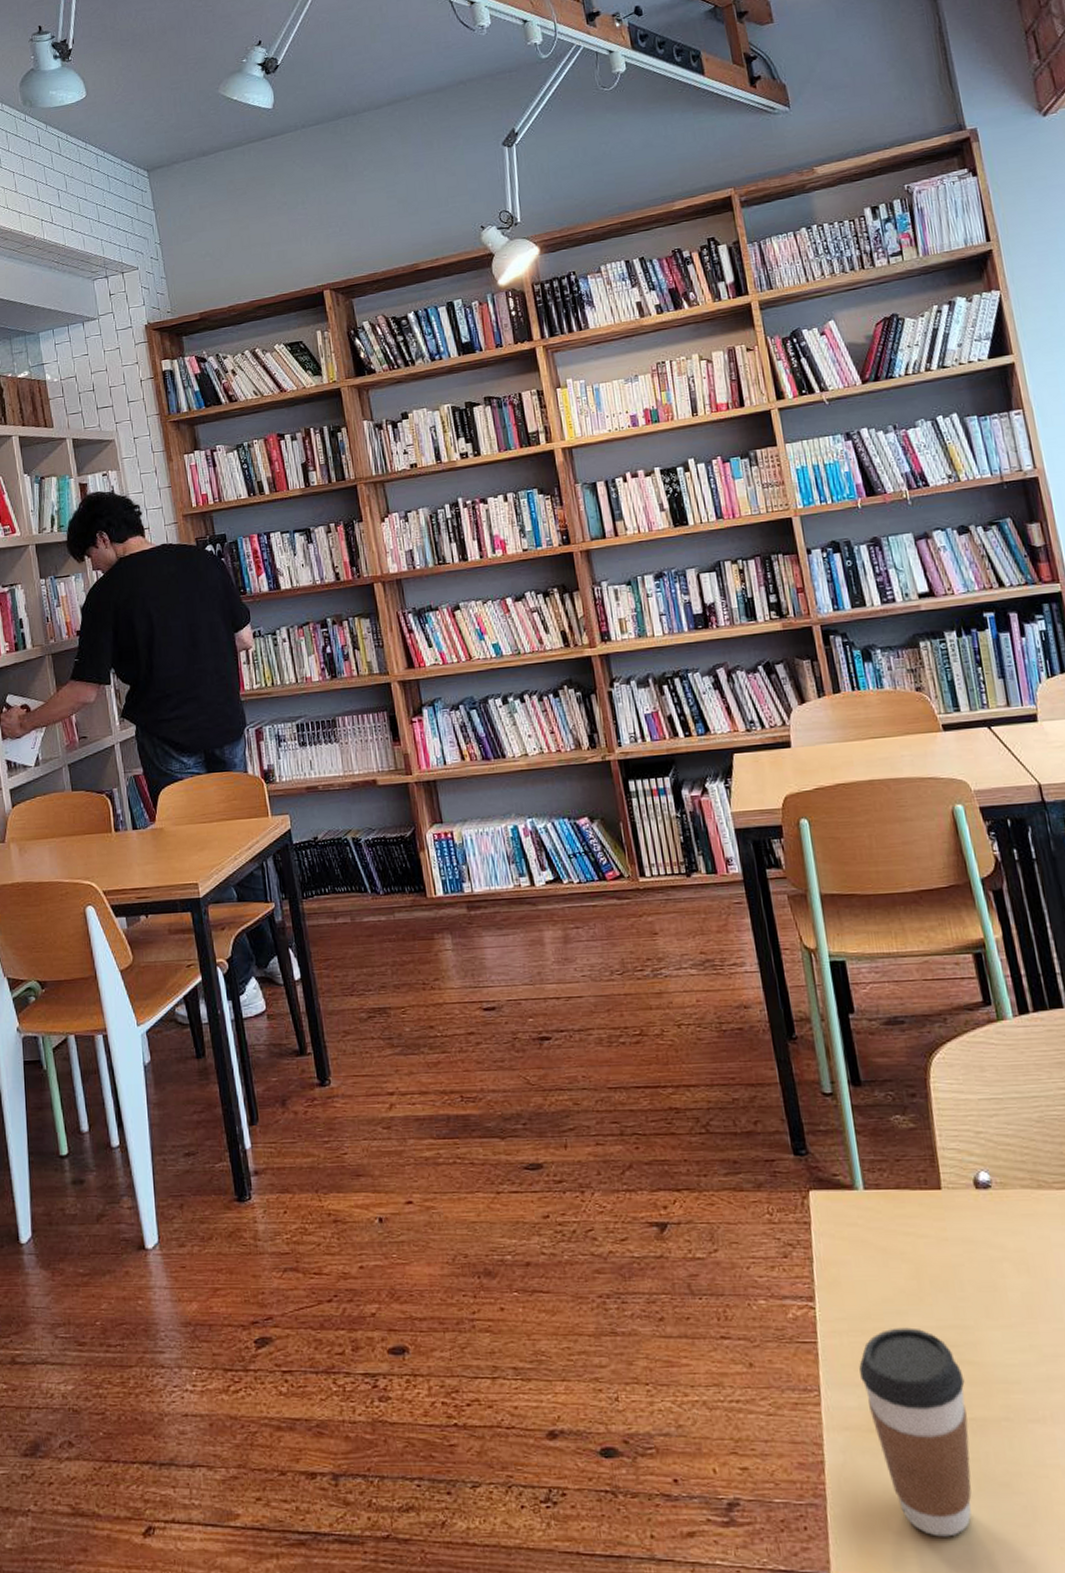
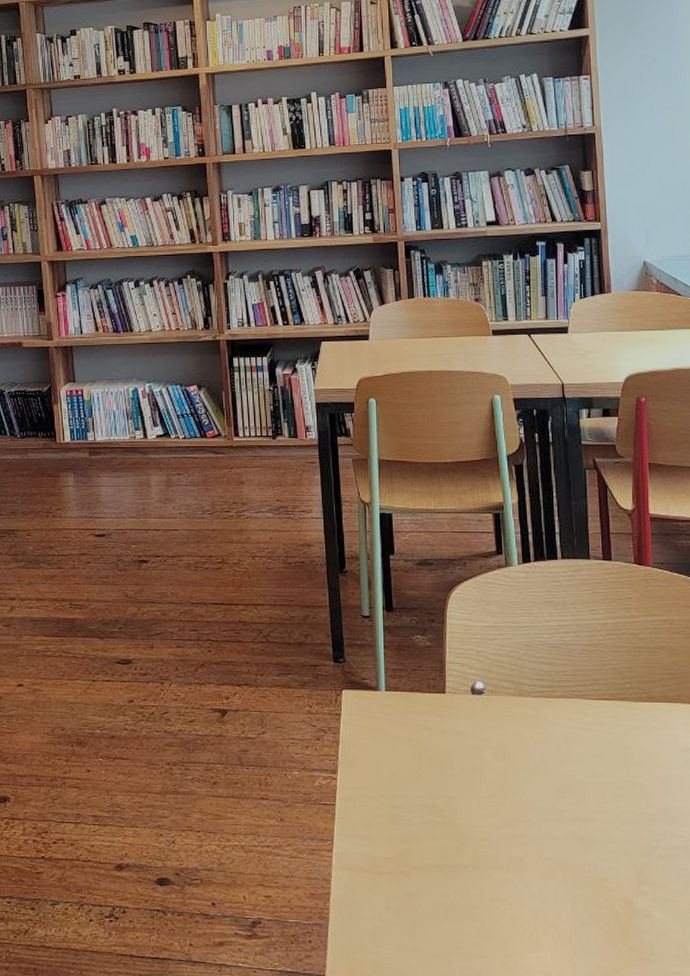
coffee cup: present [859,1327,972,1537] -> none [366,796,445,950]

